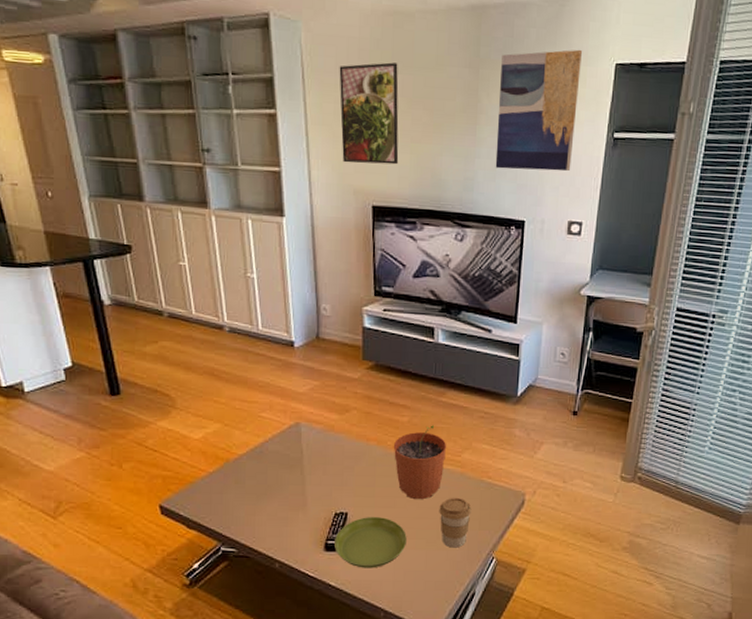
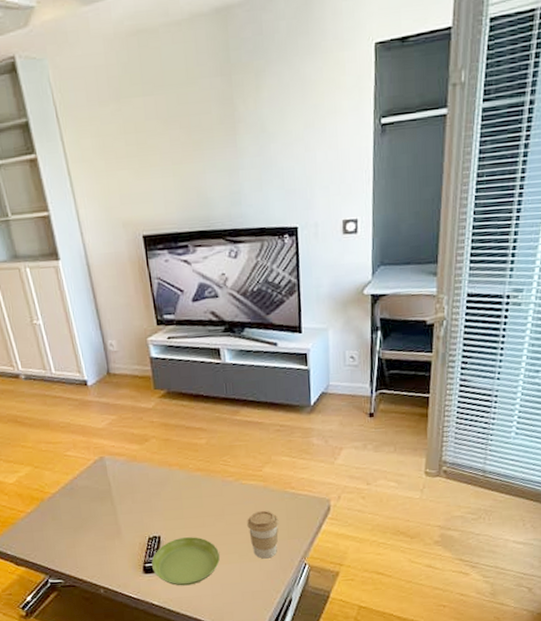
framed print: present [339,62,399,165] -> none [90,84,163,197]
plant pot: present [393,425,447,499] -> none [195,444,247,516]
wall art: present [495,49,582,172] -> none [253,34,339,177]

